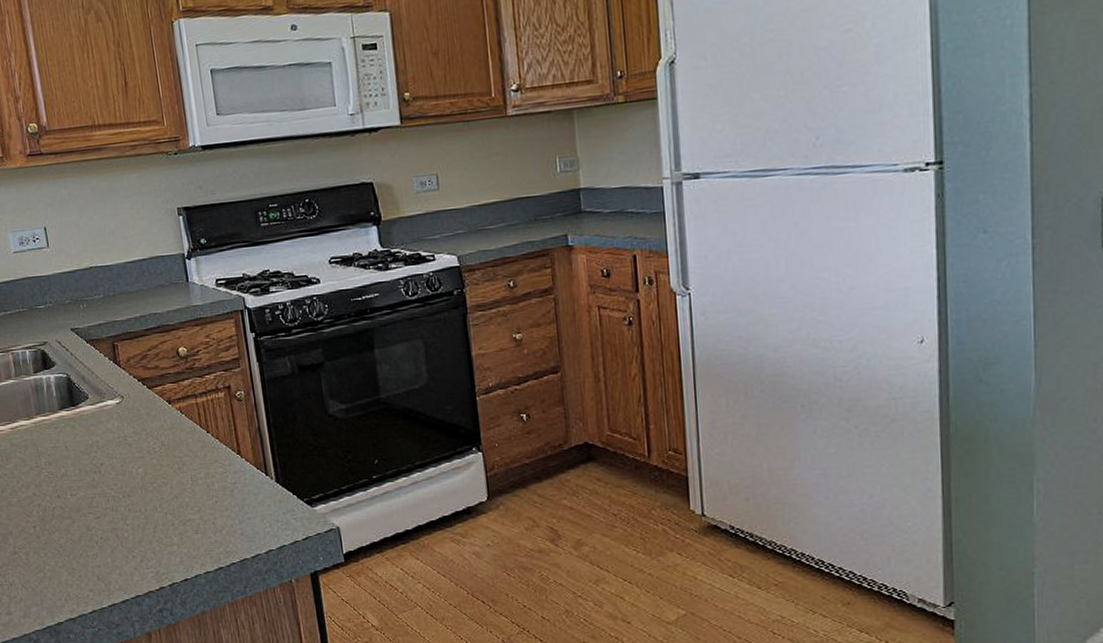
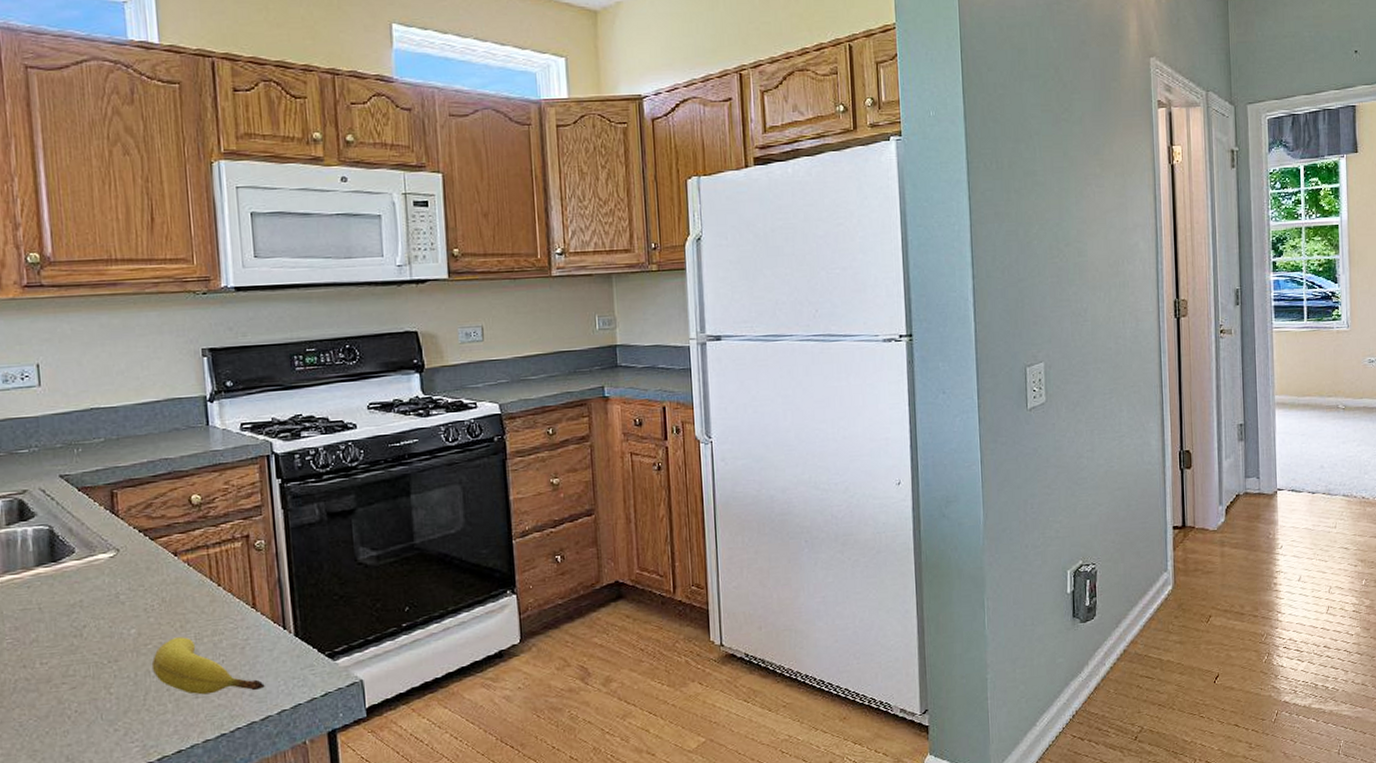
fruit: none [157,478,253,531] -> present [151,637,265,695]

